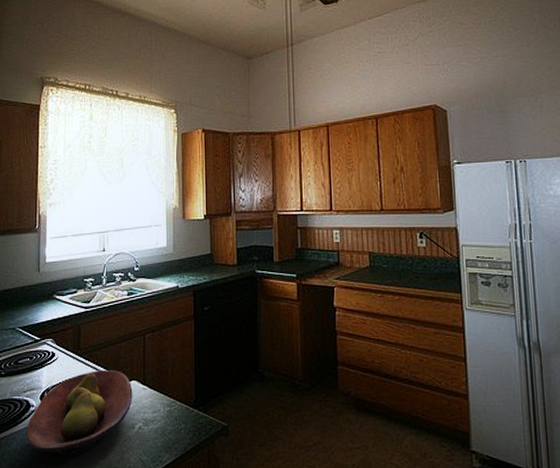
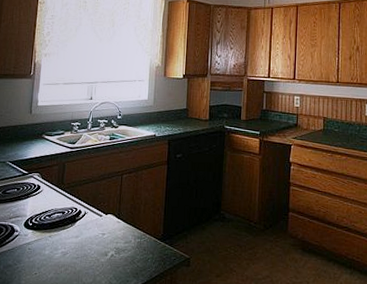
fruit bowl: present [26,370,133,457] -> none [9,203,108,277]

